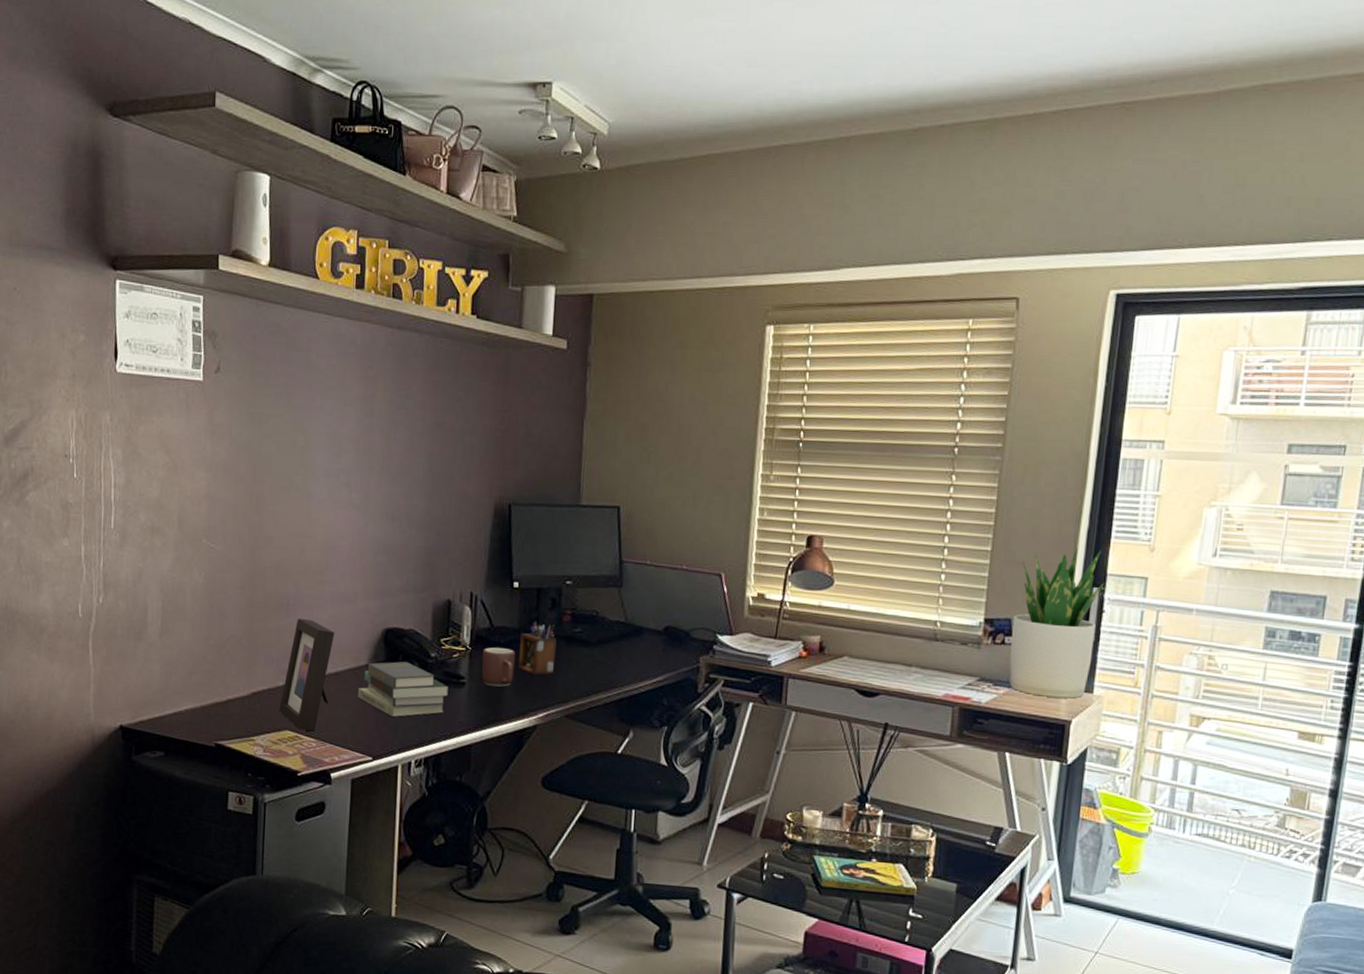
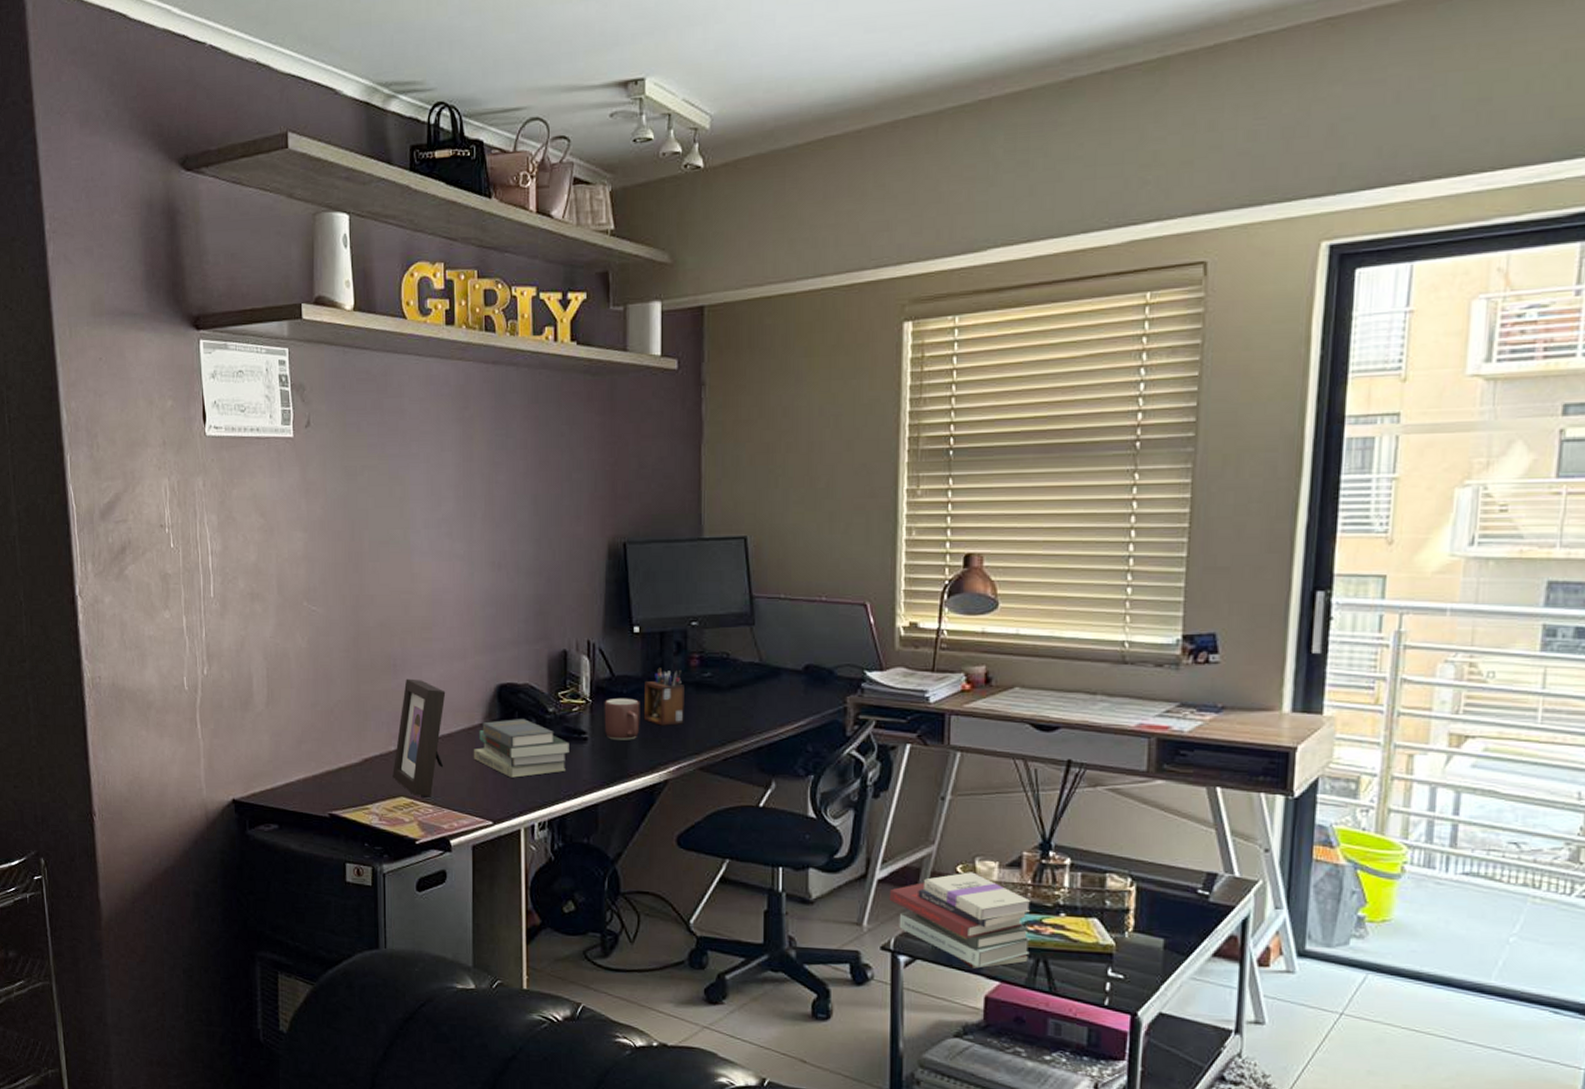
books: none [727,819,849,907] -> present [889,872,1032,969]
planter: present [1009,547,1104,699] -> none [1216,545,1330,722]

